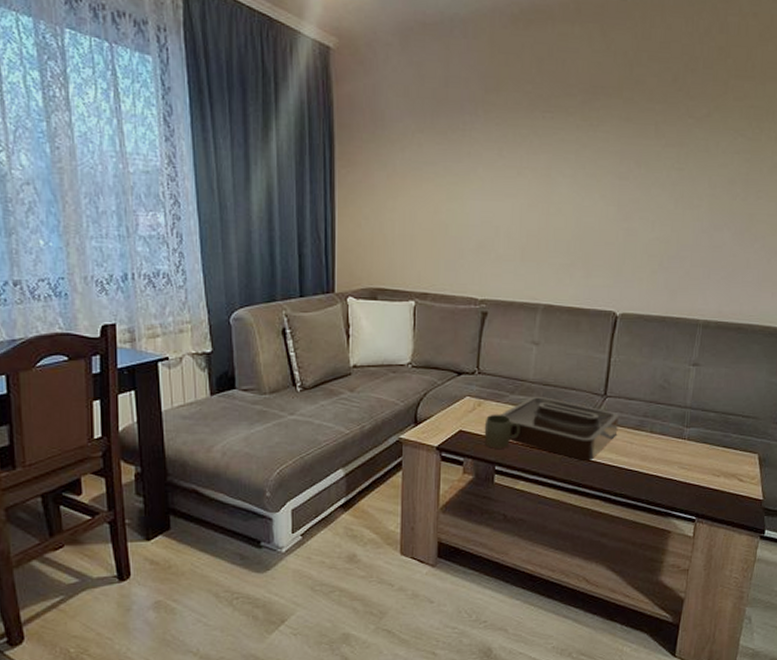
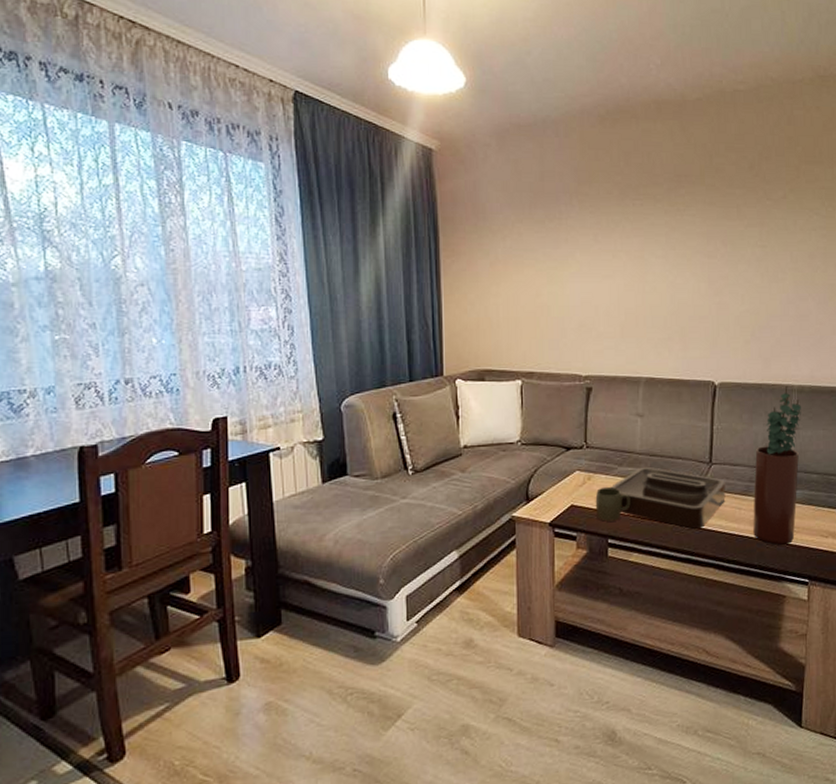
vase: none [642,319,705,481] -> present [752,385,801,545]

